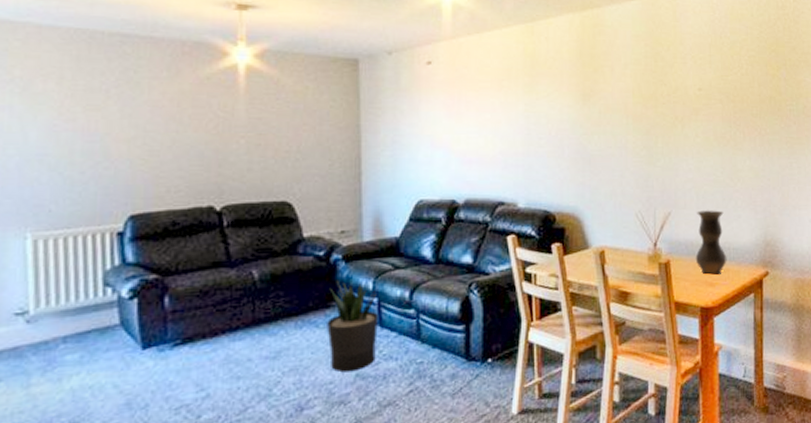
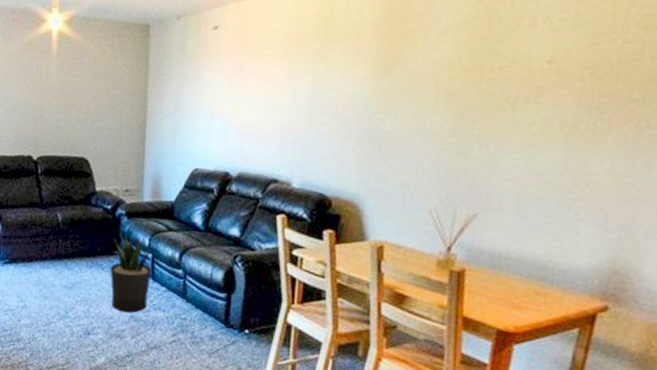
vase: present [695,210,727,275] -> none [500,217,555,297]

